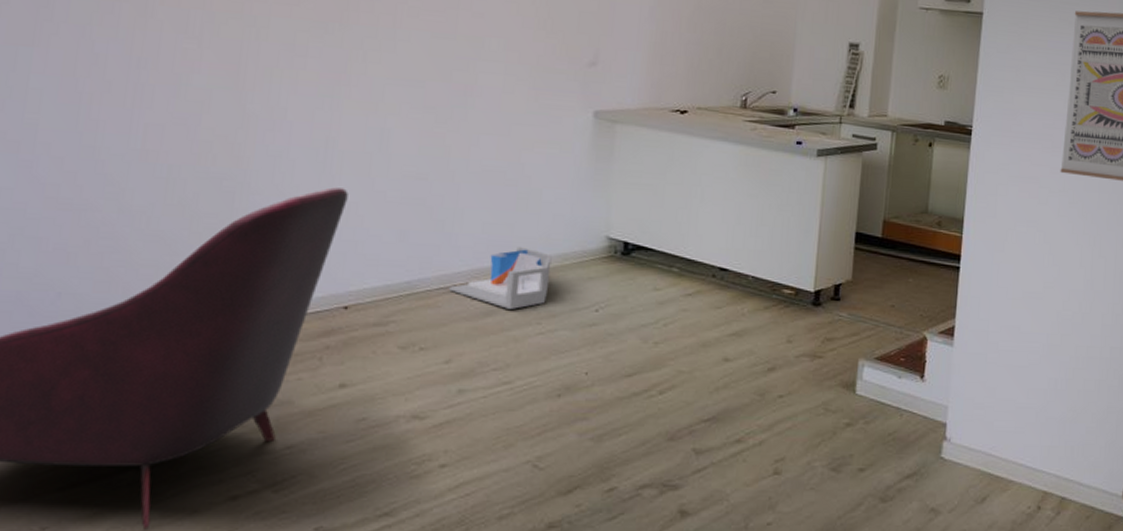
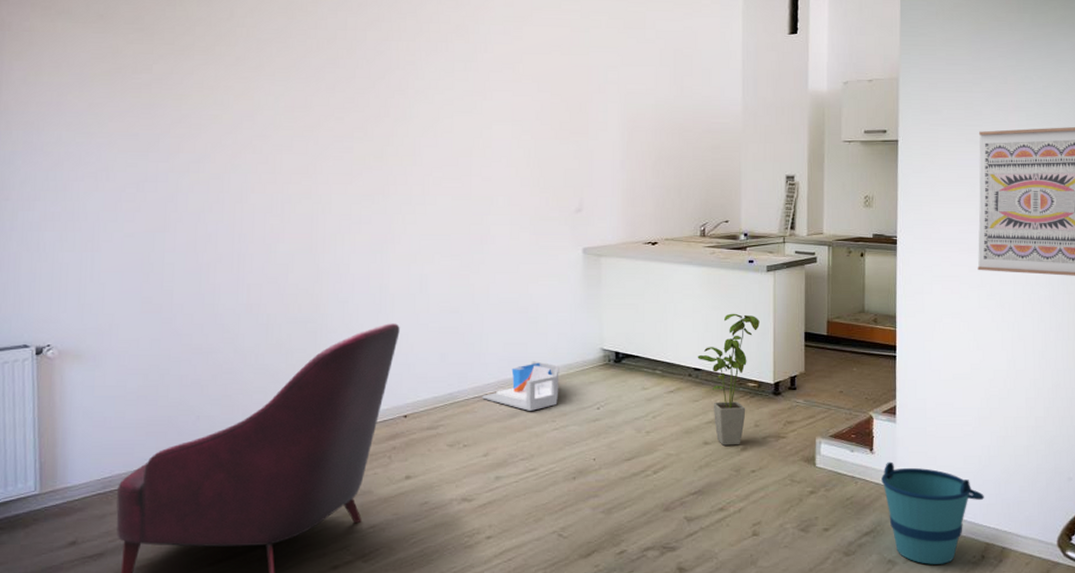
house plant: none [724,203,804,364] -> present [697,313,760,446]
bucket: none [931,392,1046,515] -> present [881,461,984,565]

